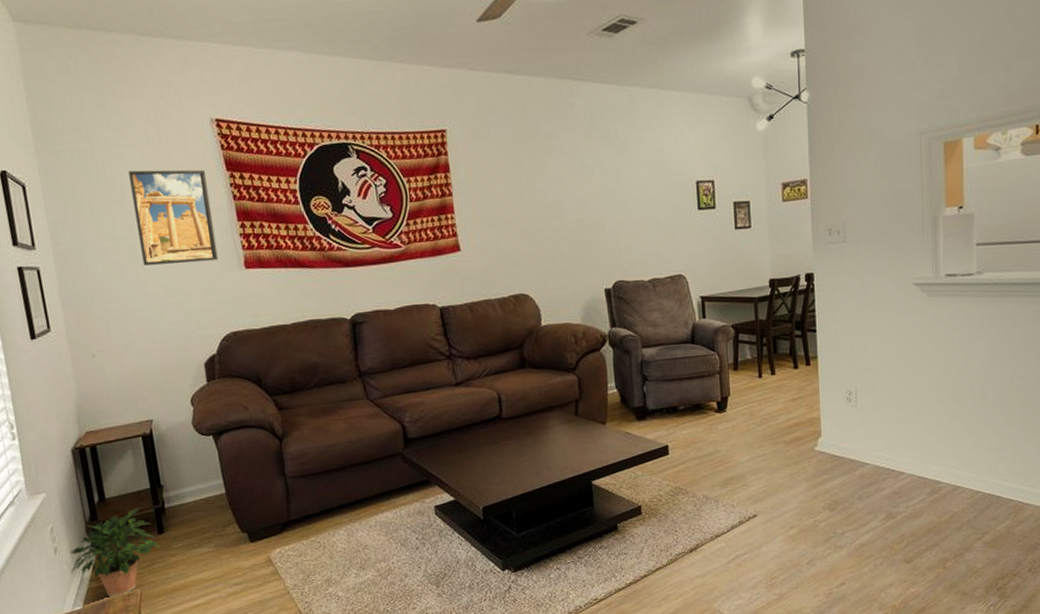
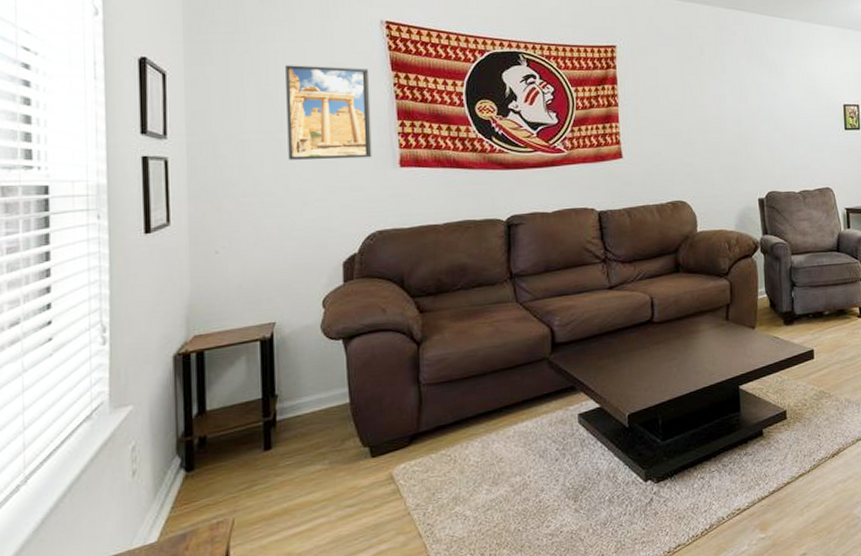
potted plant: present [70,507,160,597] -> none [149,420,264,527]

